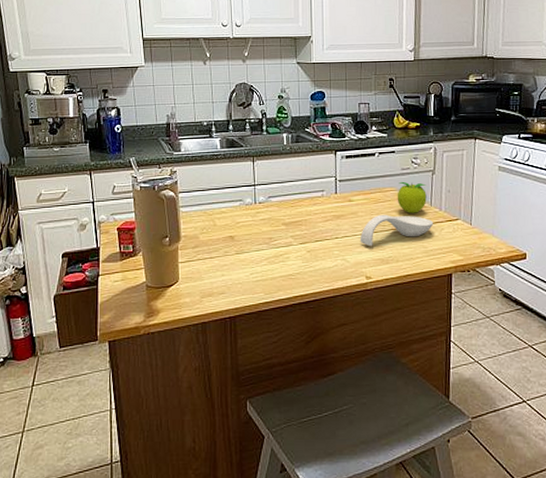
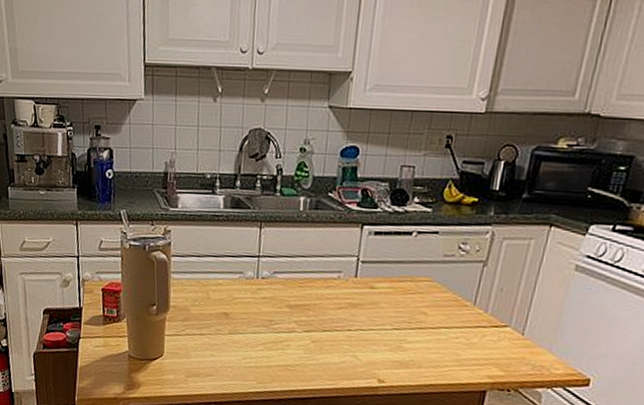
spoon rest: present [360,214,434,247] -> none [378,308,475,346]
fruit: present [397,181,427,213] -> none [431,271,473,313]

